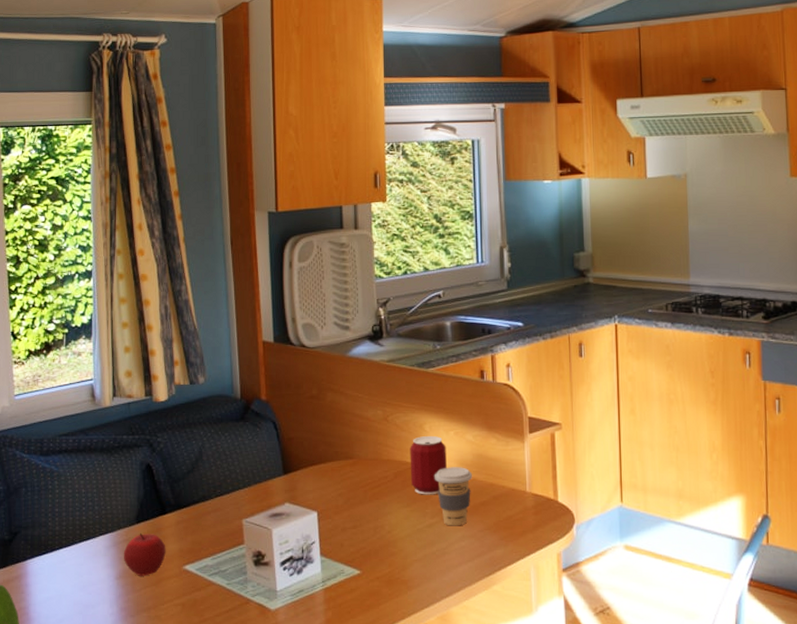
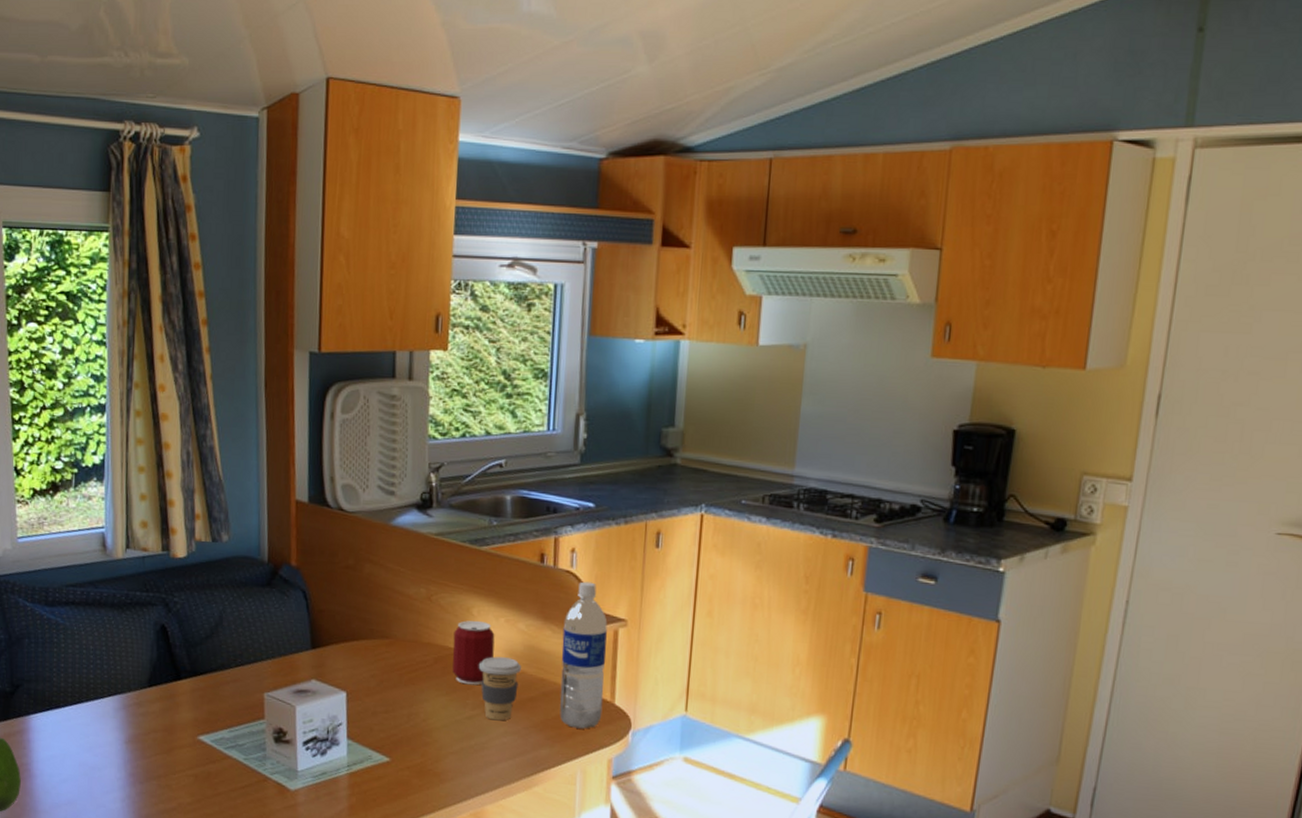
apple: present [123,532,166,576] -> none [133,697,180,743]
water bottle: none [506,392,548,527] -> present [560,581,608,729]

